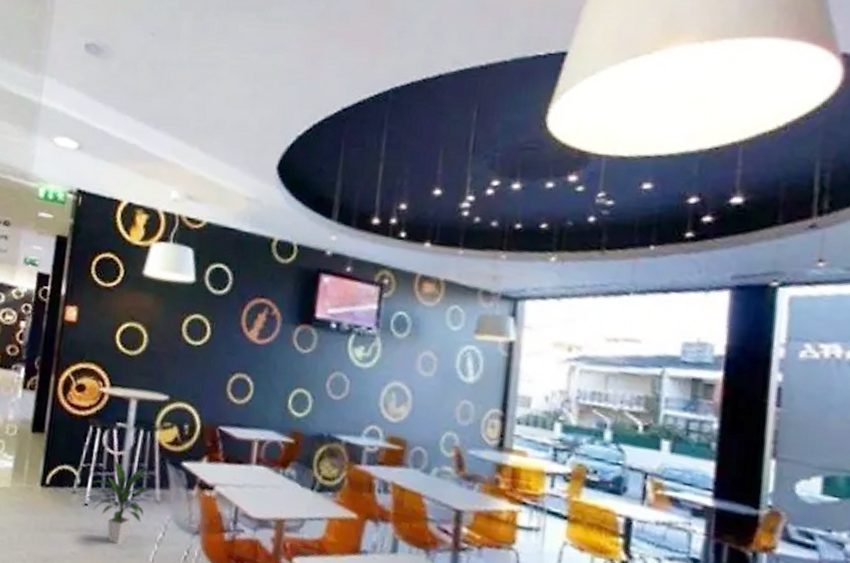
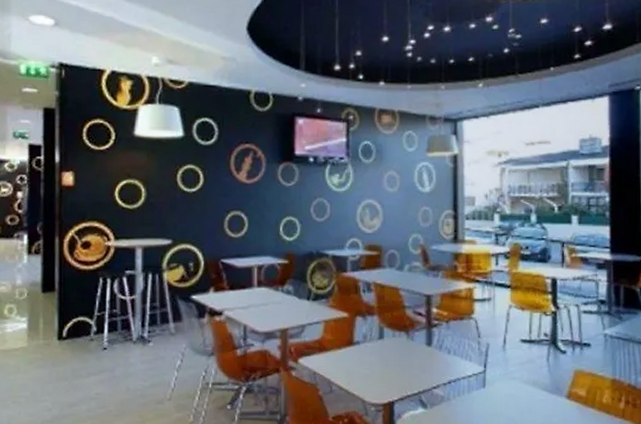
indoor plant: present [93,459,151,544] -> none [110,304,165,378]

